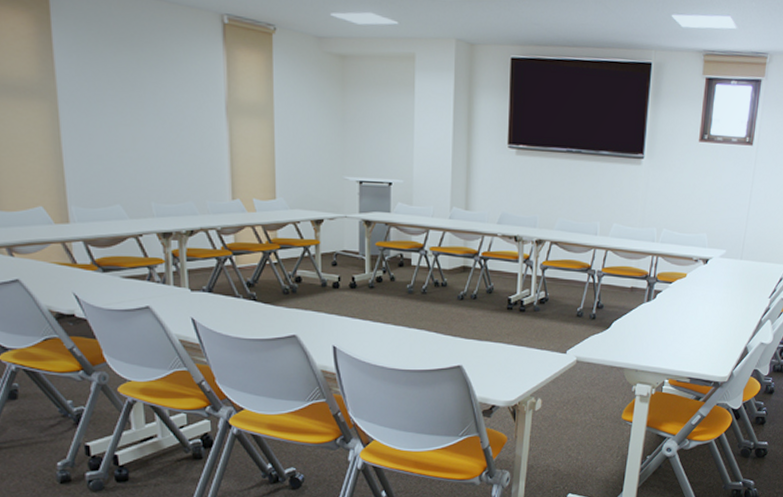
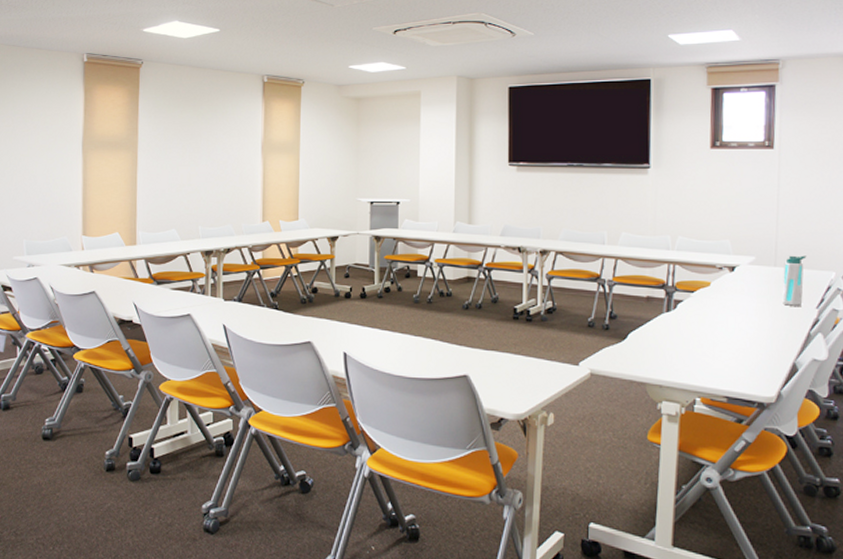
water bottle: none [743,249,767,296] -> present [782,255,807,306]

